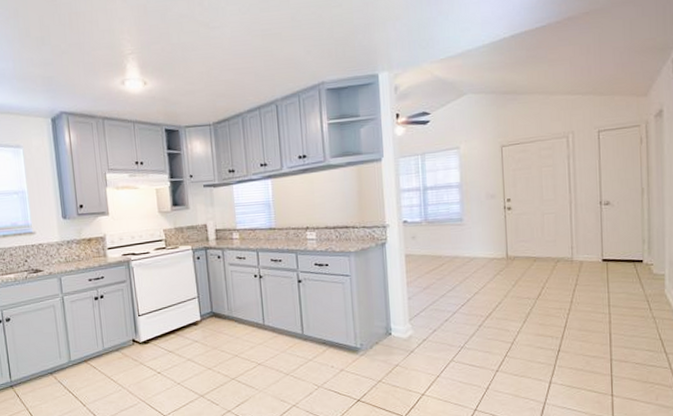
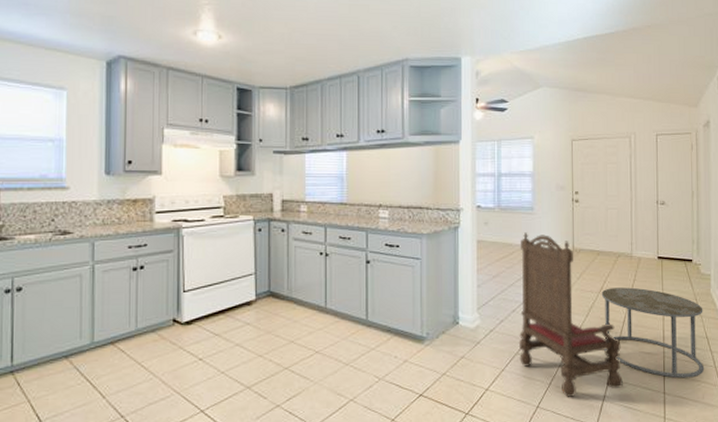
chair: none [451,243,566,401] -> present [518,232,623,397]
side table: none [539,292,658,381] -> present [601,287,705,379]

